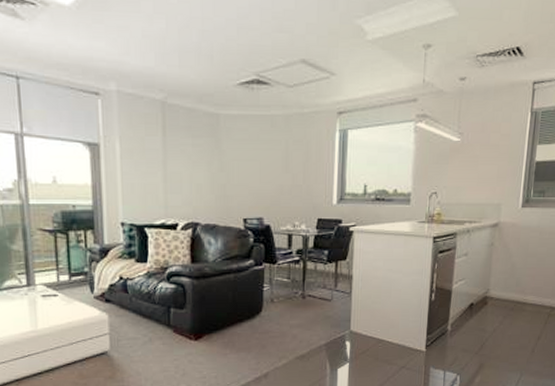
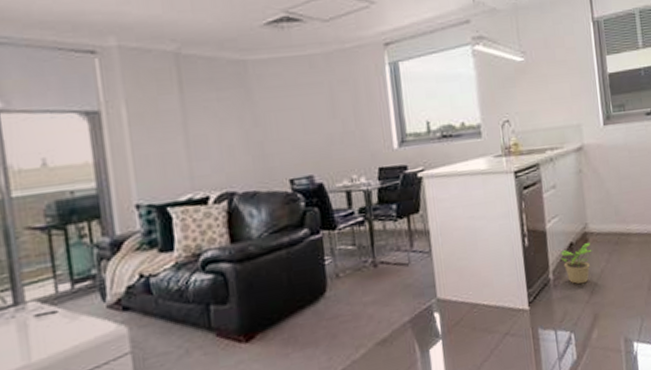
potted plant: none [460,306,489,338] -> present [560,243,592,284]

